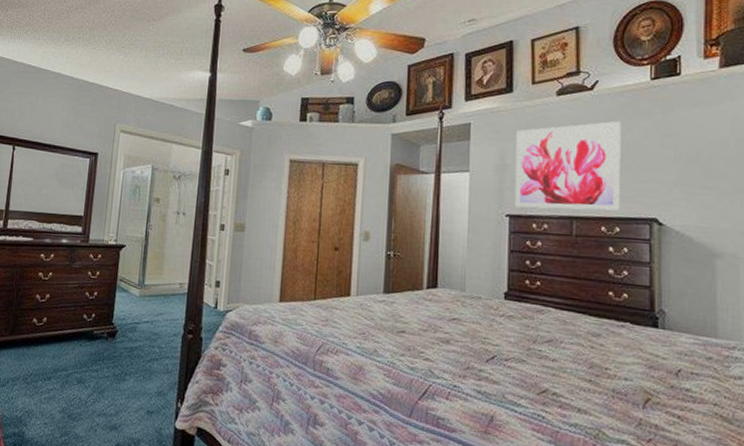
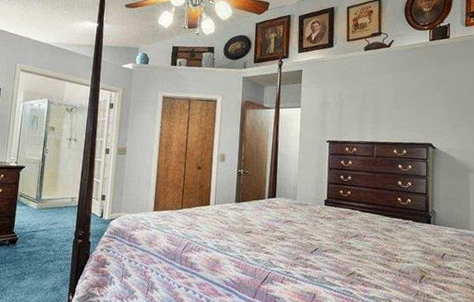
wall art: present [515,120,621,211] -> none [333,70,409,138]

